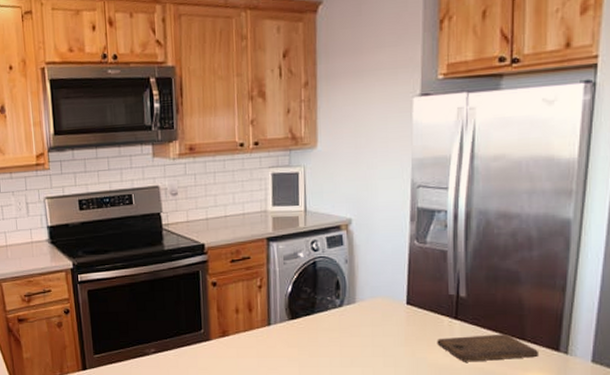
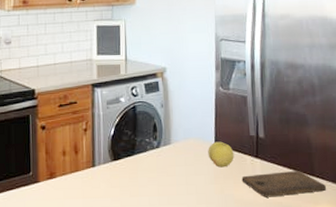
apple: none [398,300,429,329] -> present [208,141,234,168]

